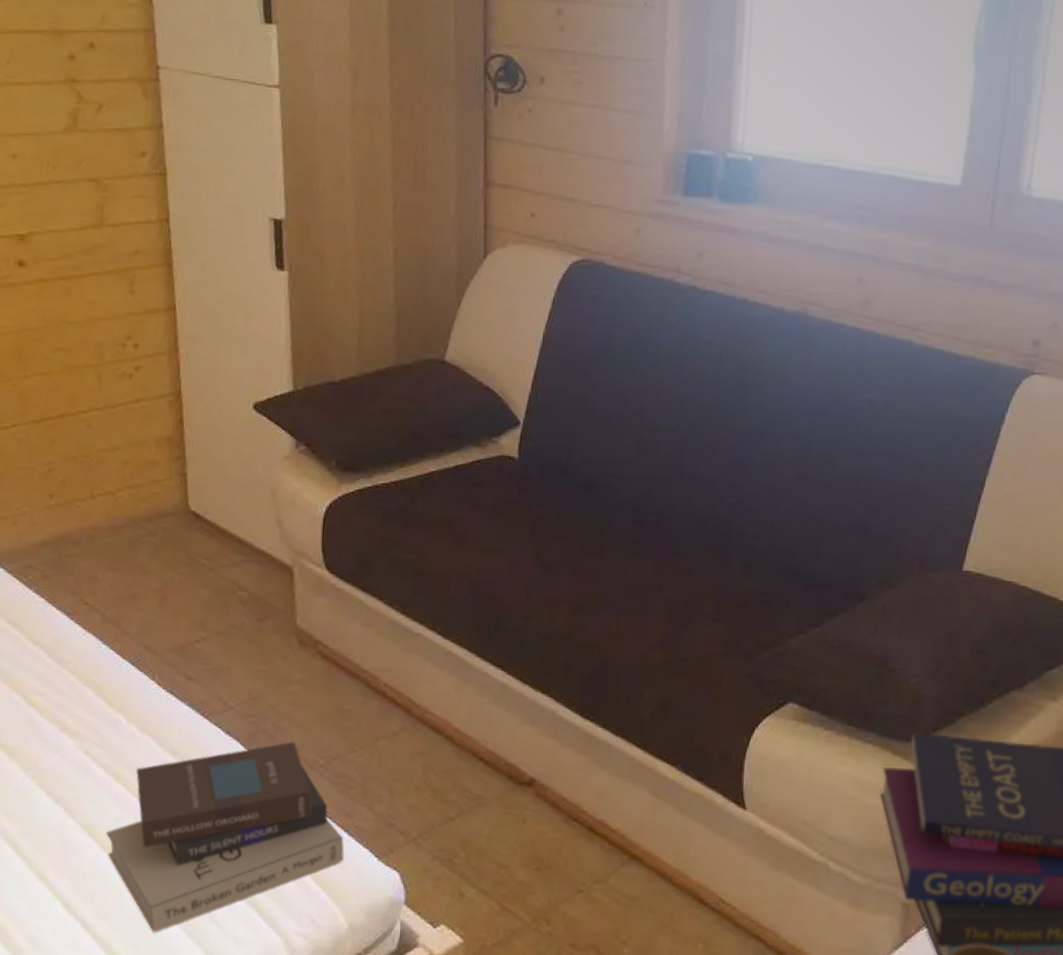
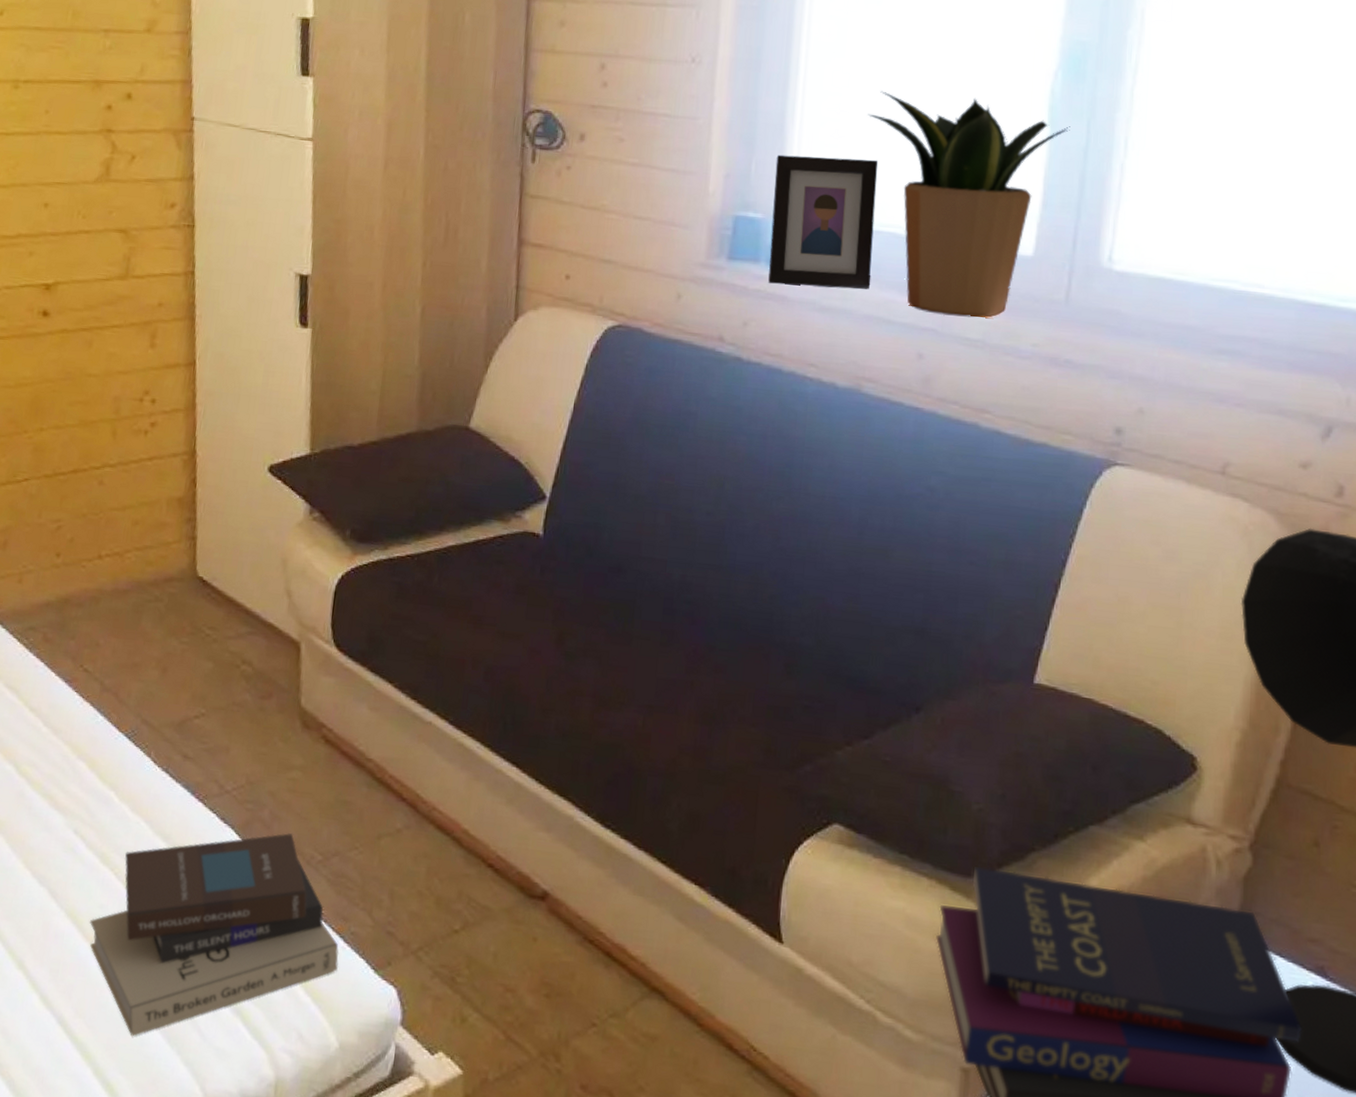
picture frame: none [721,94,820,221] -> present [768,154,879,290]
potted plant: none [810,32,994,245] -> present [868,91,1070,319]

